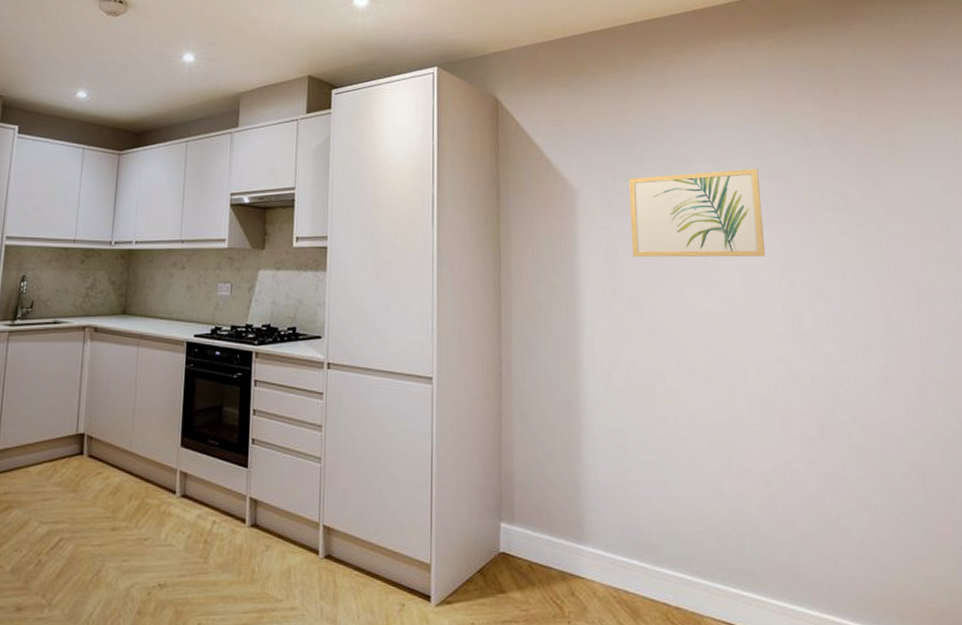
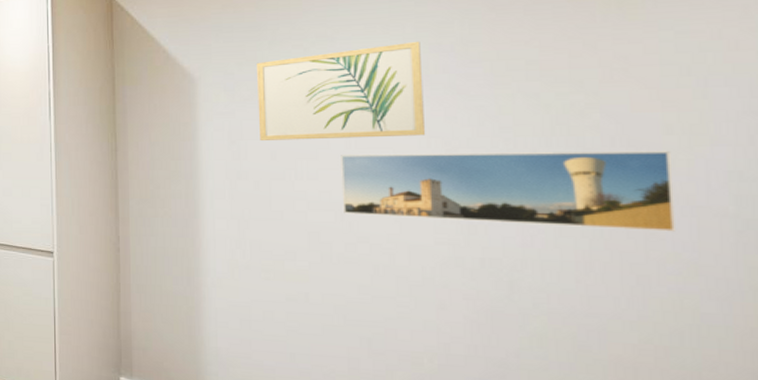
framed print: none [700,273,940,347] -> present [341,151,675,232]

